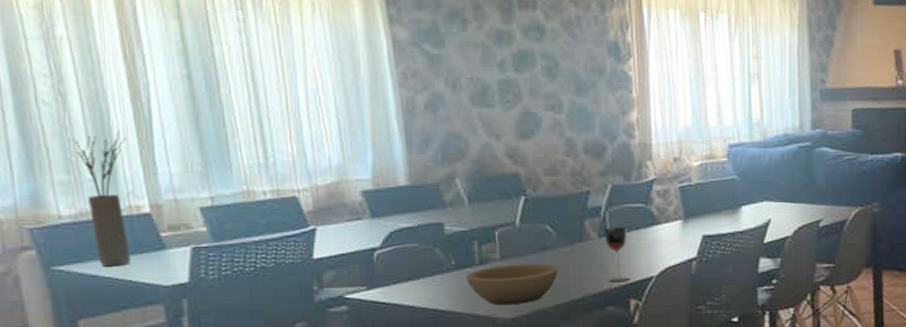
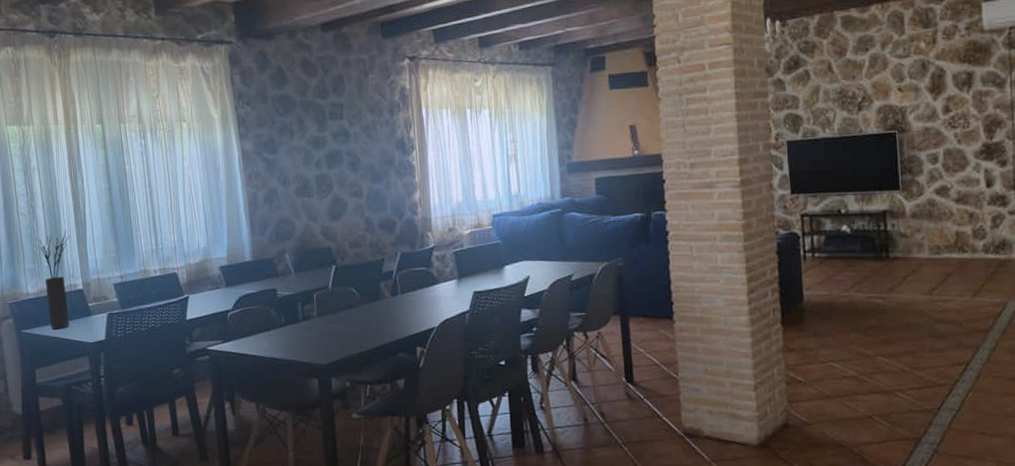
bowl: present [465,264,559,305] -> none [292,319,361,354]
wineglass: present [604,227,629,282] -> none [395,287,416,333]

